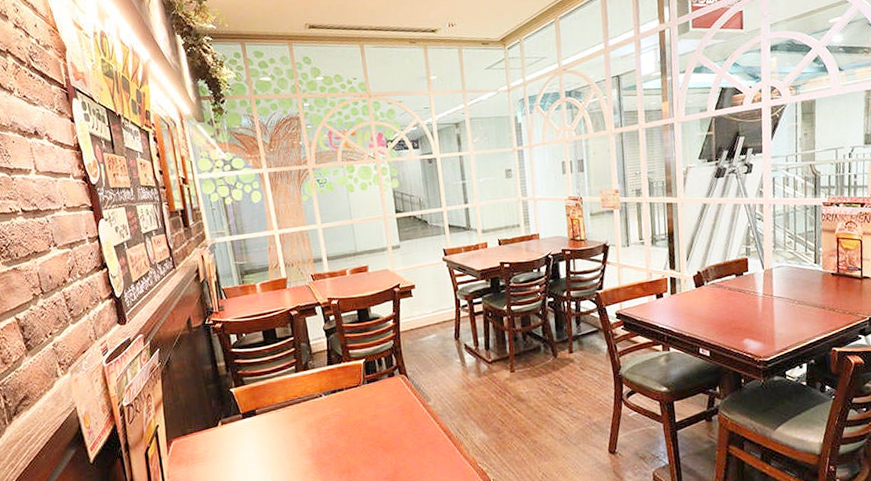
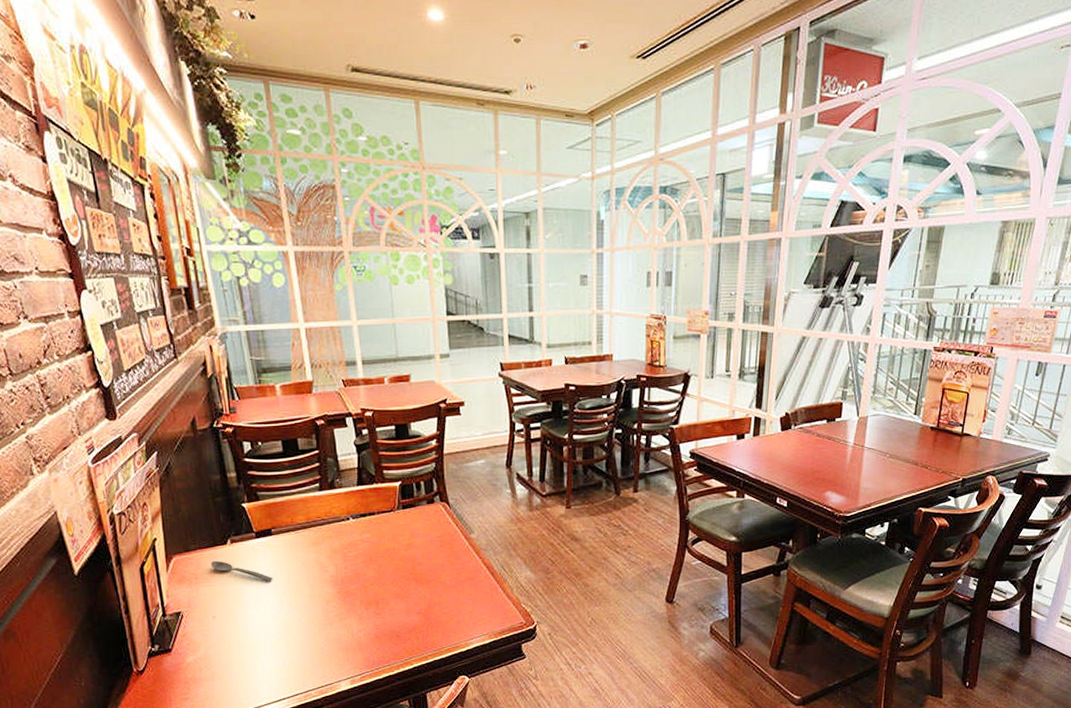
spoon: none [204,441,258,457] -> present [210,560,273,581]

